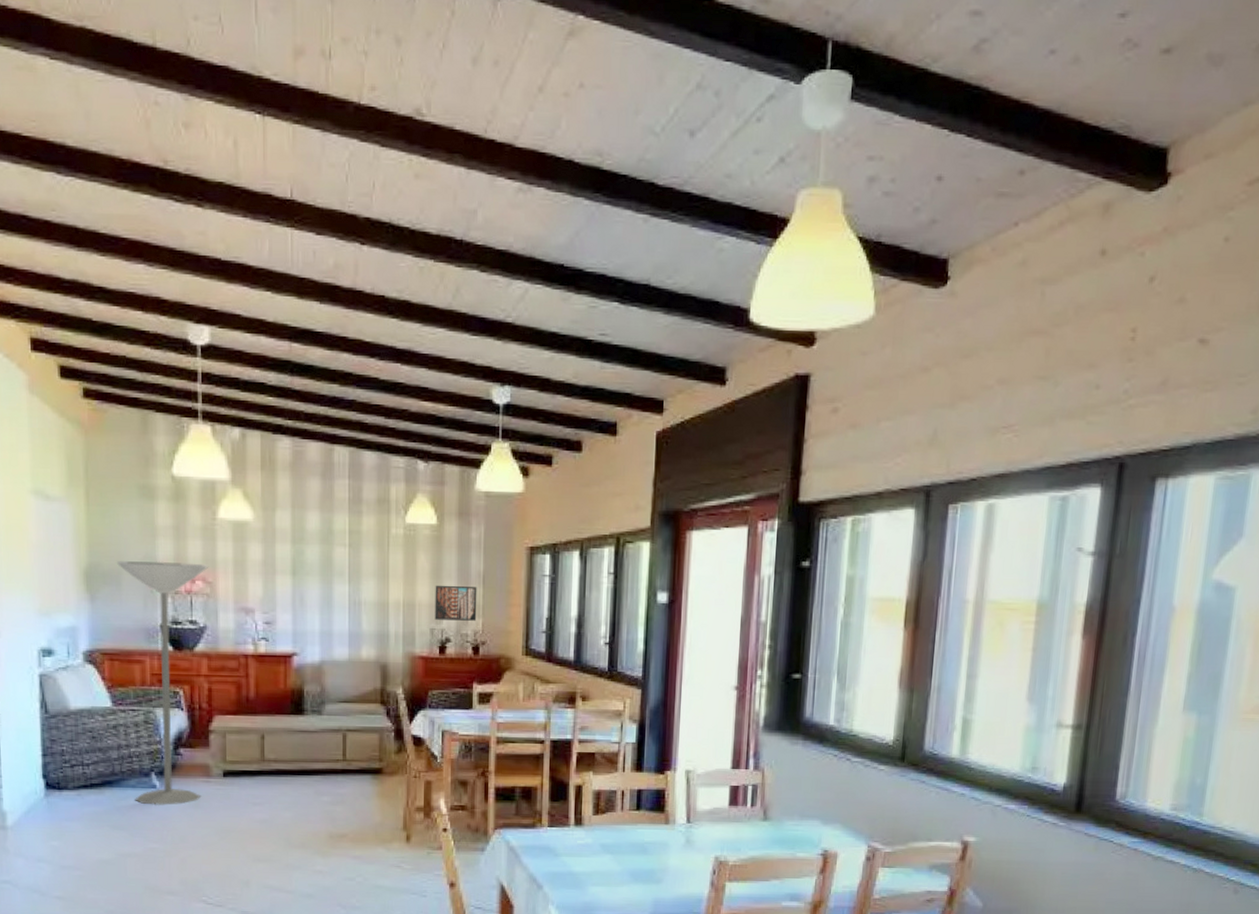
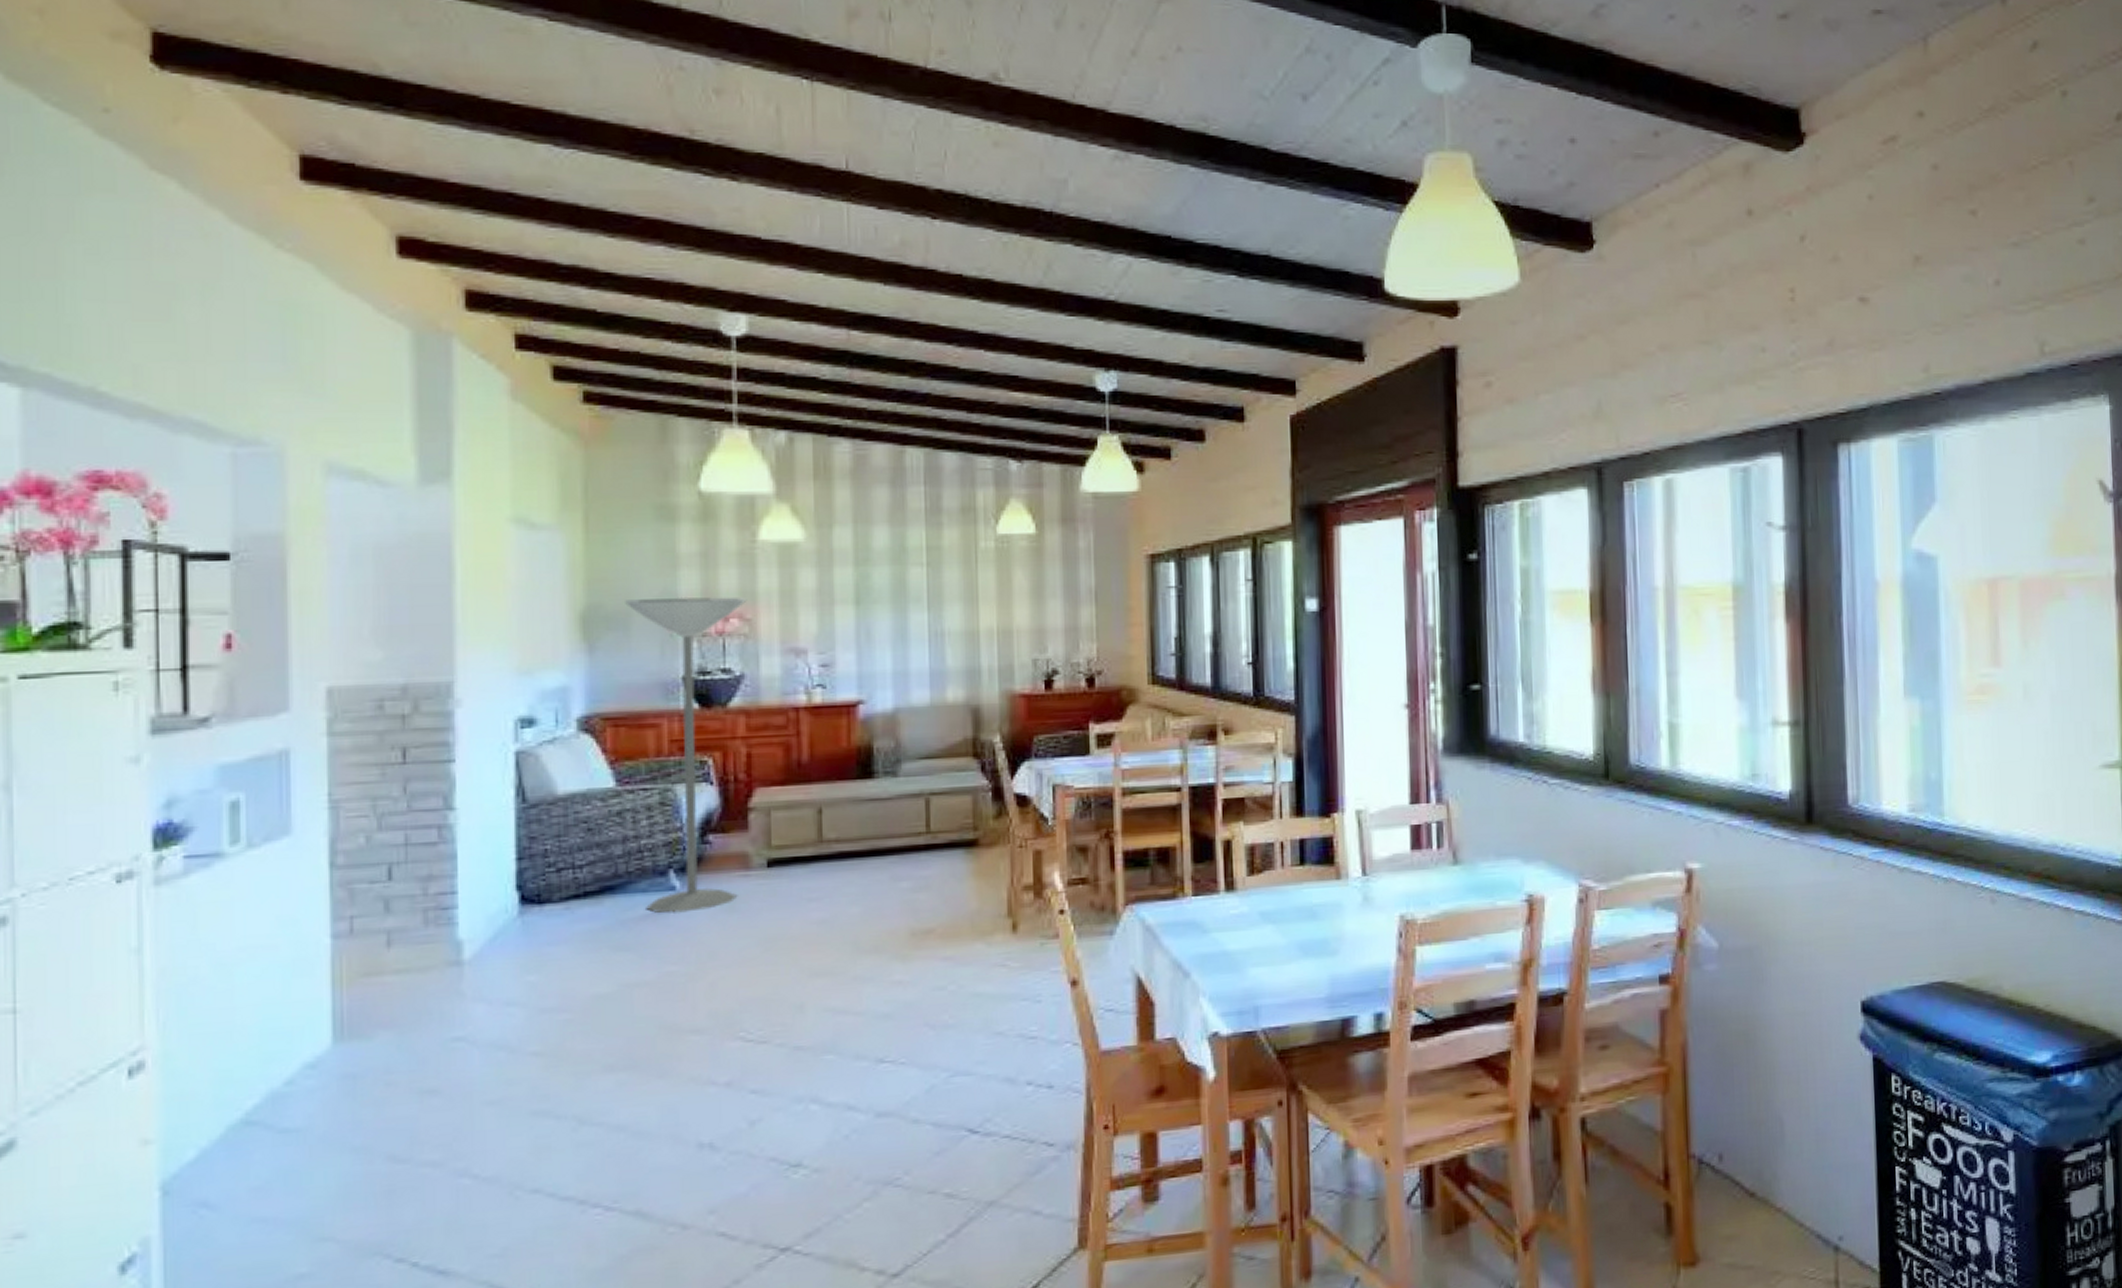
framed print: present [434,585,477,621] -> none [1036,605,1090,648]

